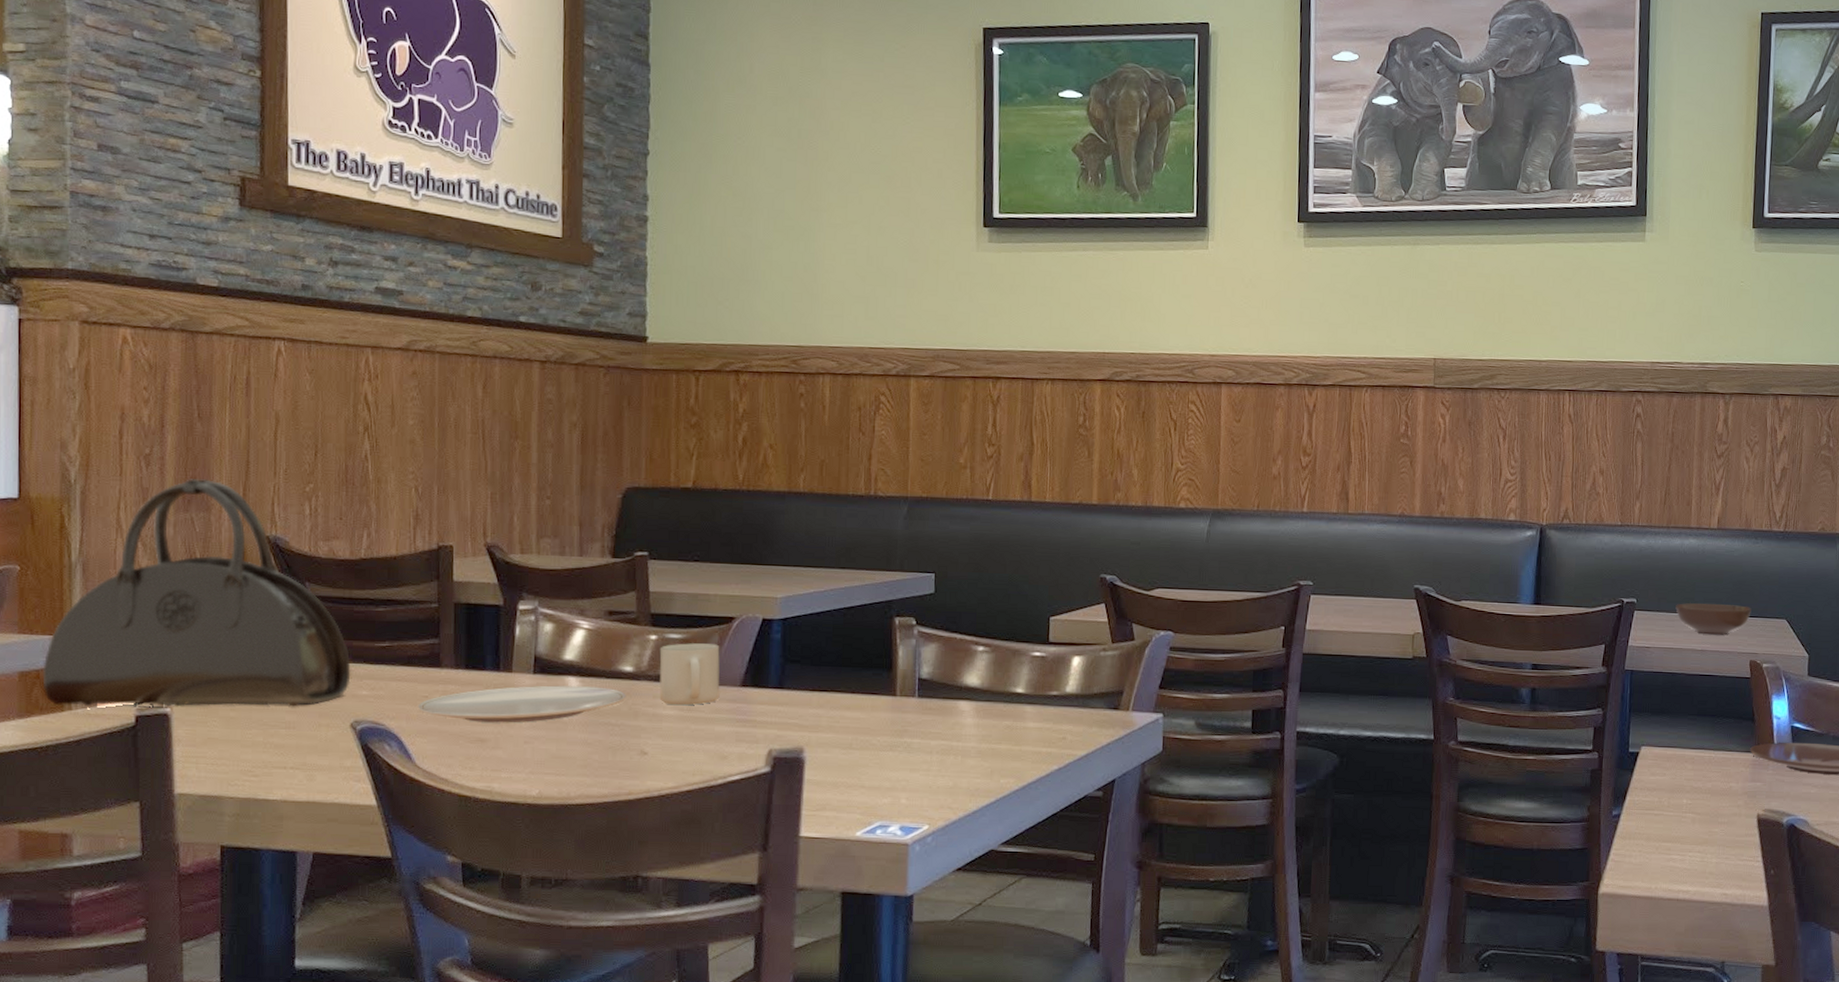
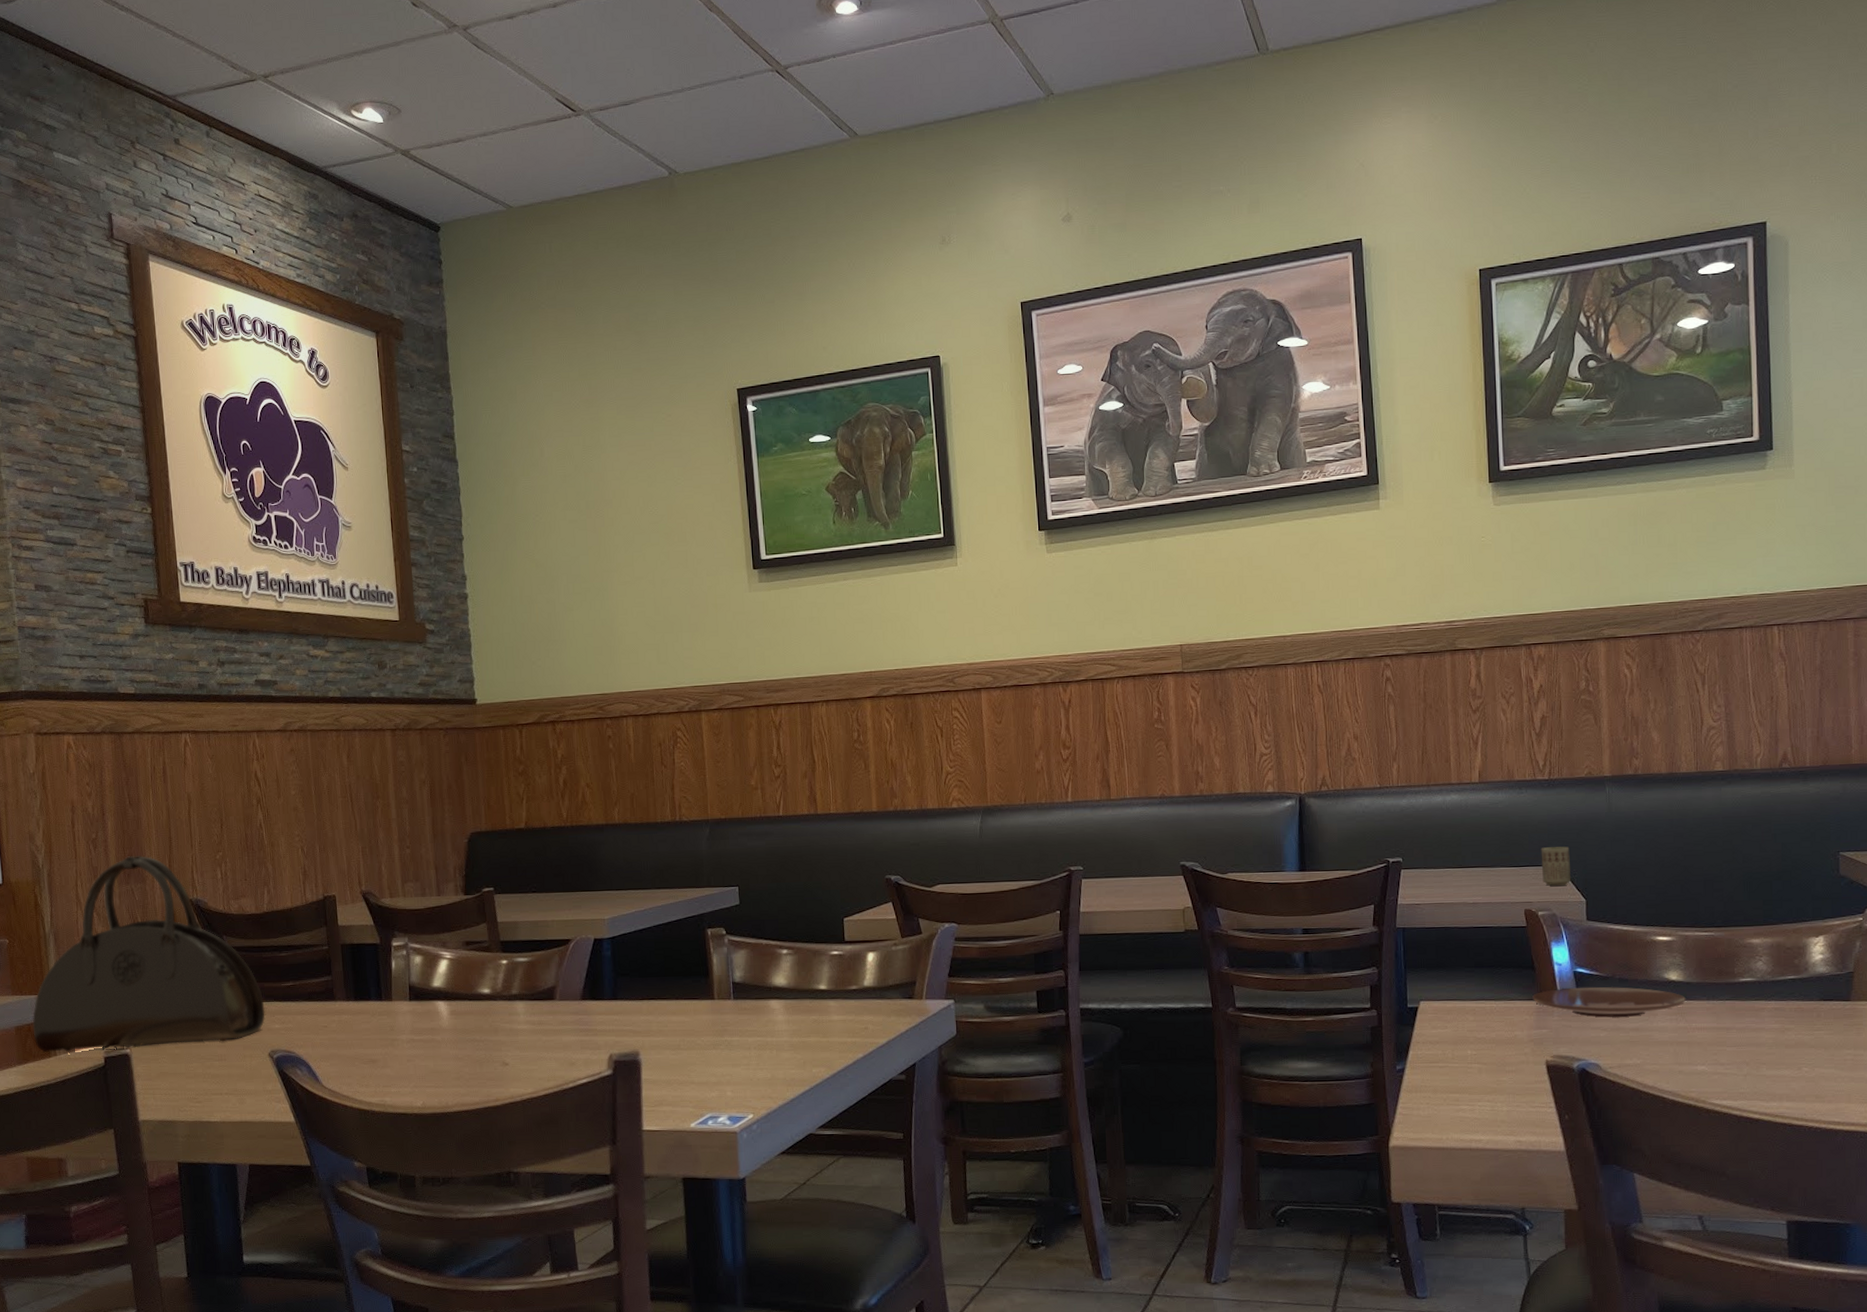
plate: present [417,685,626,723] -> none [319,1008,487,1046]
cup: present [659,643,720,706] -> none [510,964,564,1020]
bowl: present [1674,603,1752,634] -> none [1442,856,1522,887]
cup: none [1769,599,1798,639] -> present [1541,846,1572,886]

